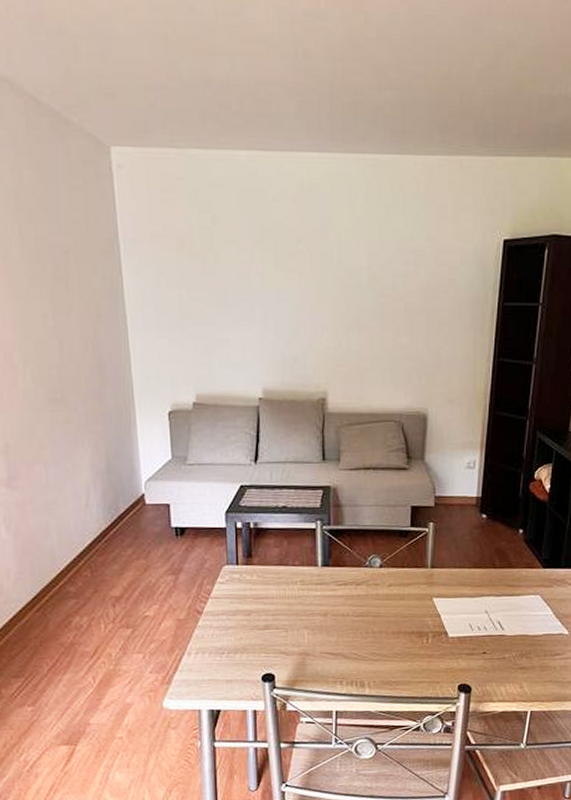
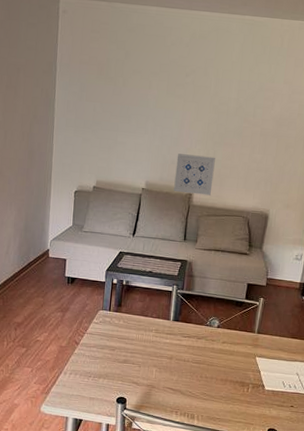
wall art: none [299,347,351,399] -> present [174,153,215,196]

